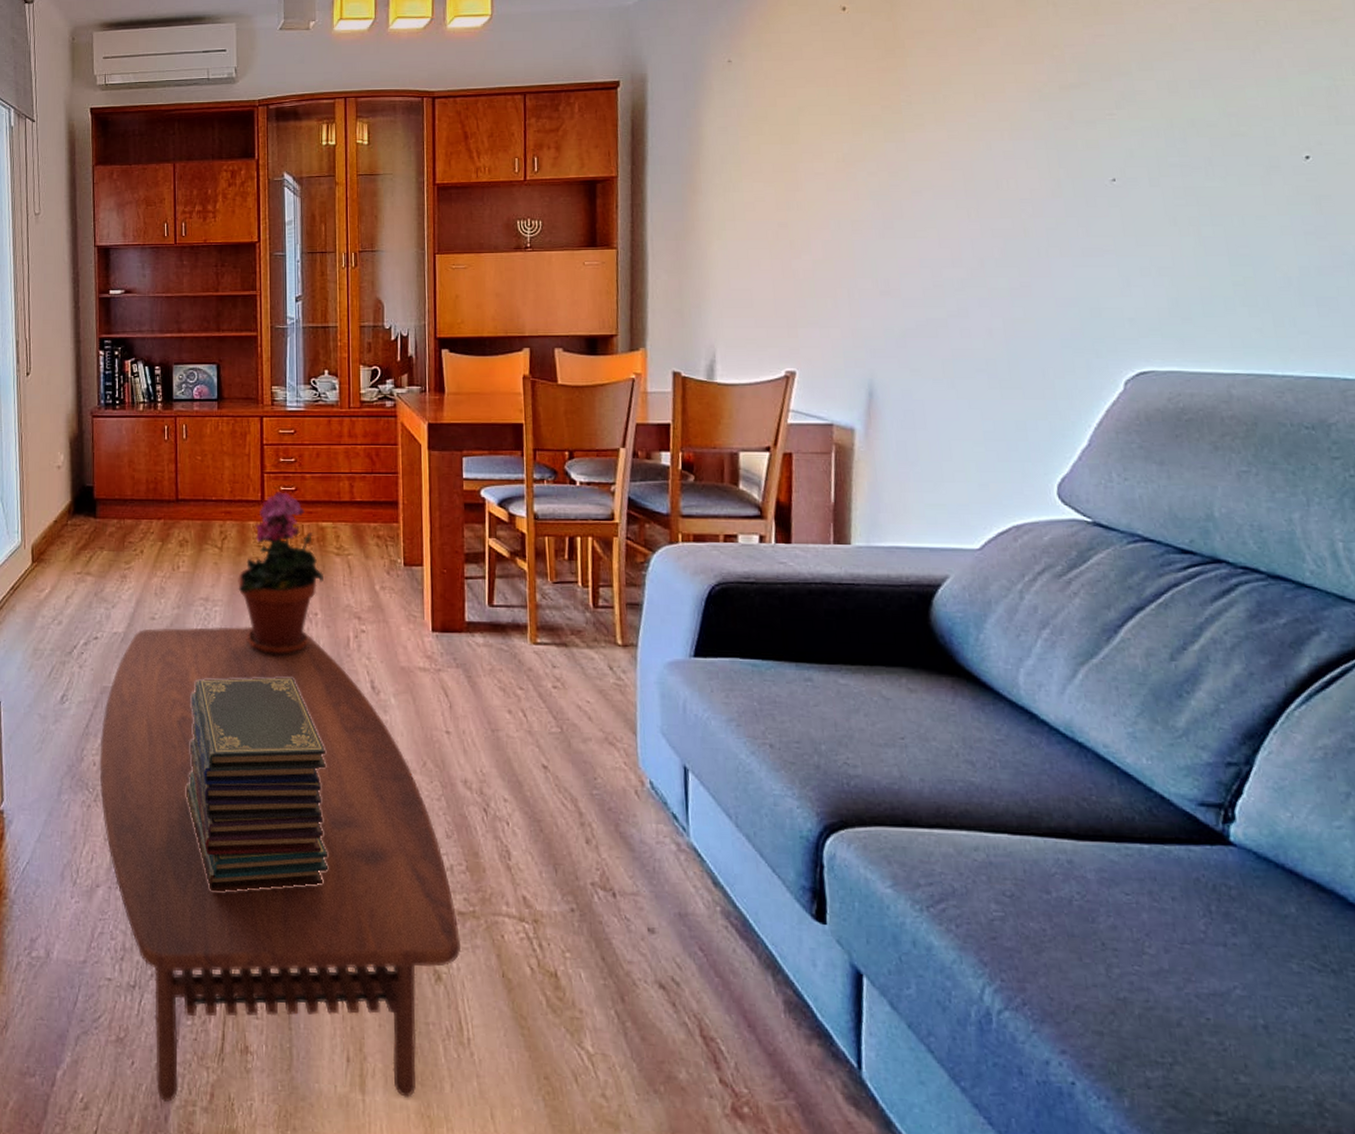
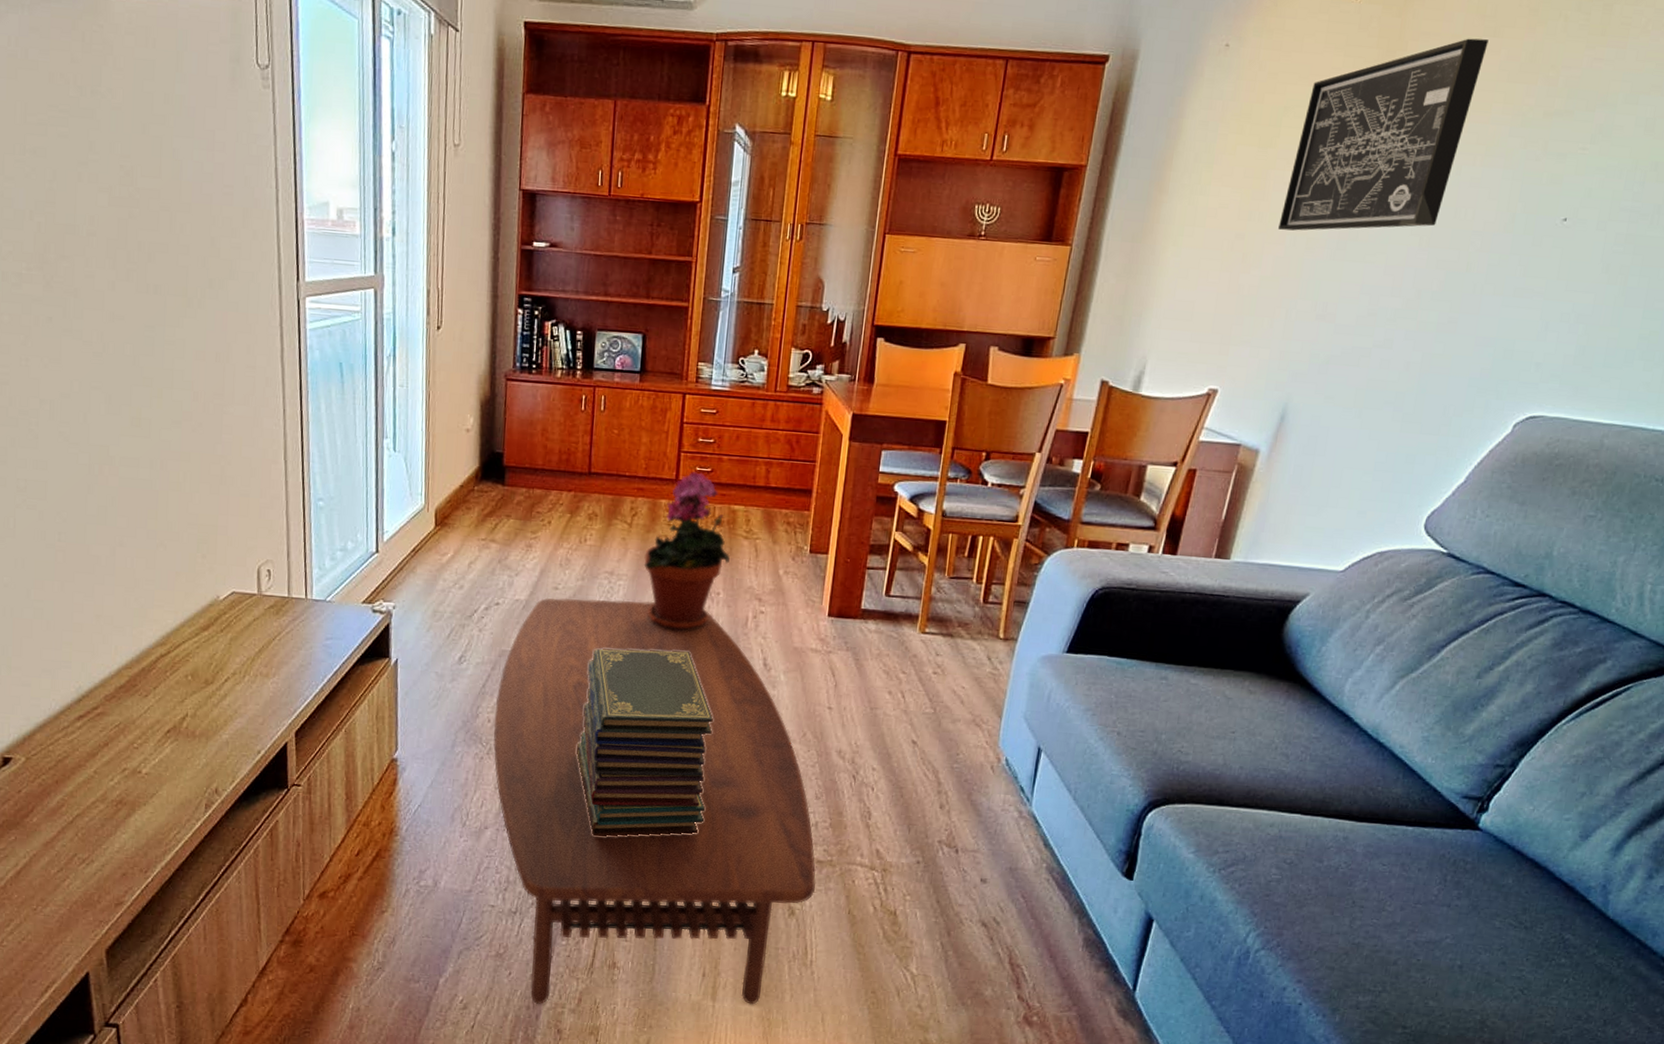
wall art: none [819,31,984,215] -> present [1278,38,1489,231]

